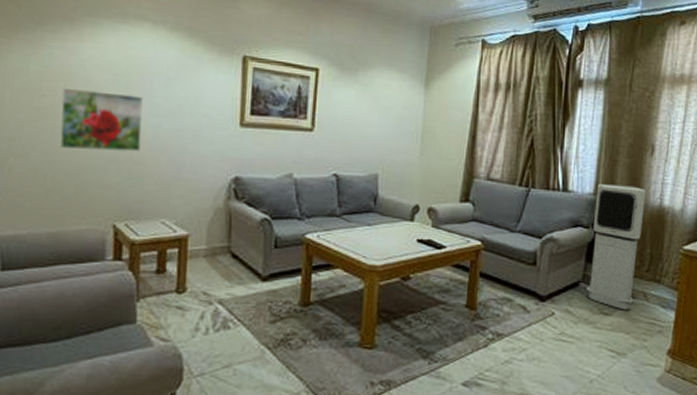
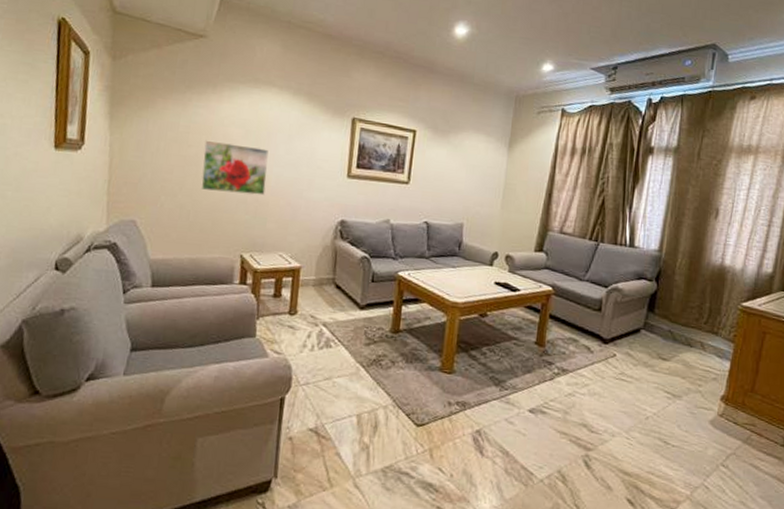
air purifier: present [586,184,646,311] -> none [646,242,709,358]

